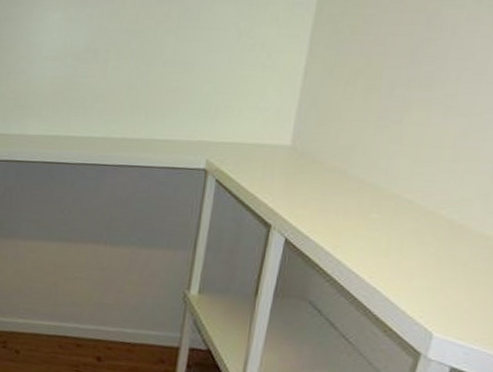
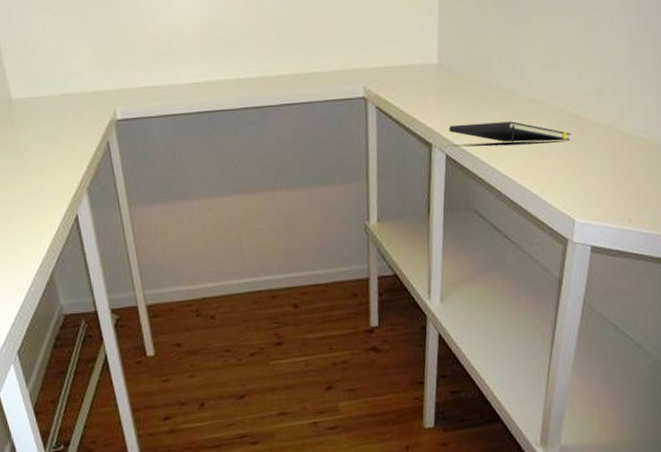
notepad: none [292,209,442,246] -> present [449,121,572,144]

